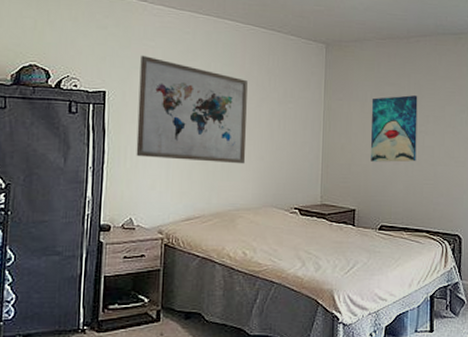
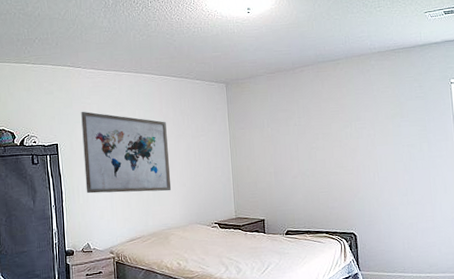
wall art: present [371,95,418,162] -> none [268,118,311,178]

